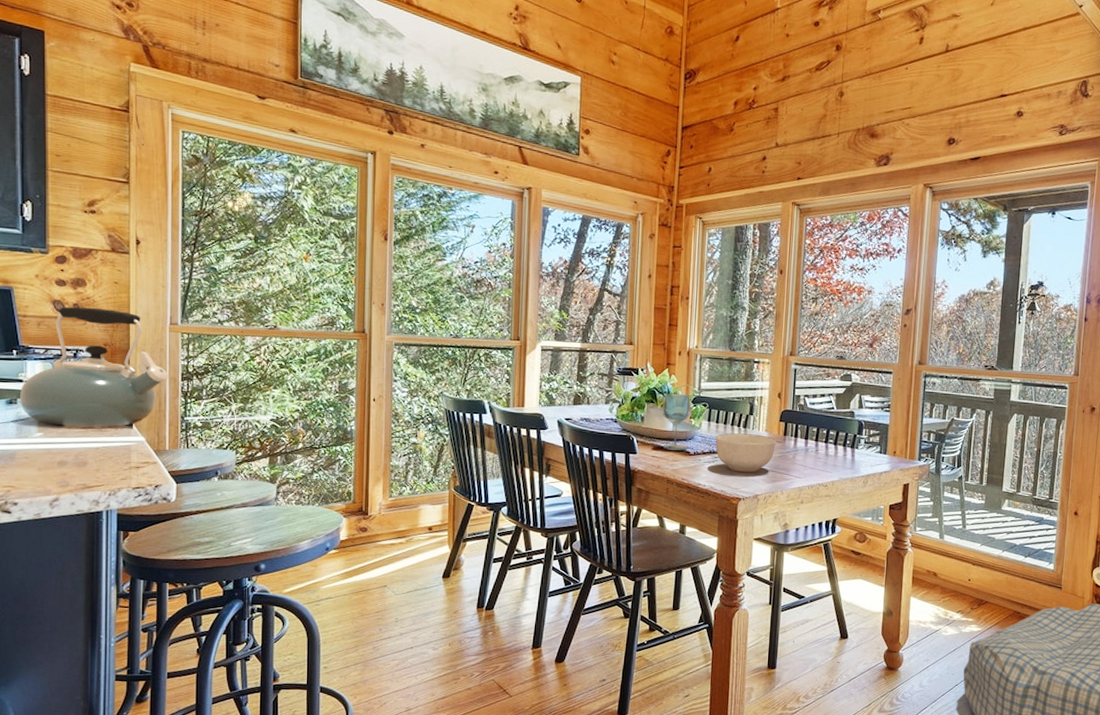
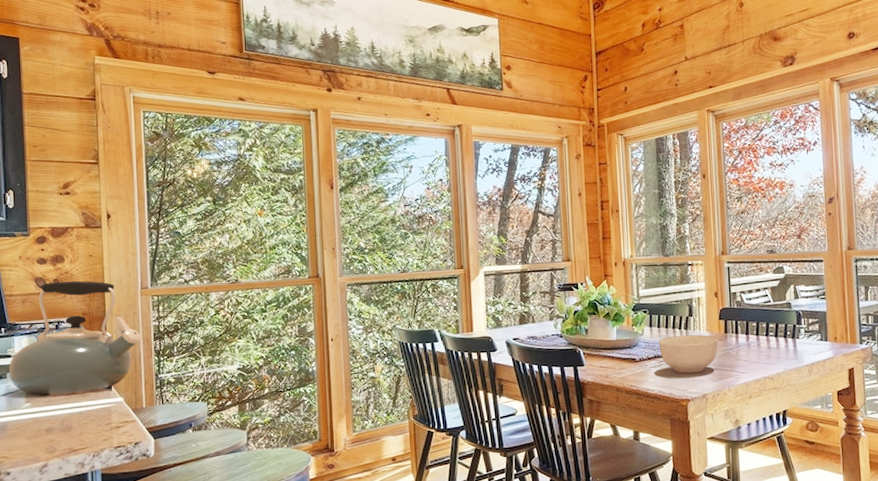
wine glass: present [661,393,692,451] -> none [603,302,633,359]

